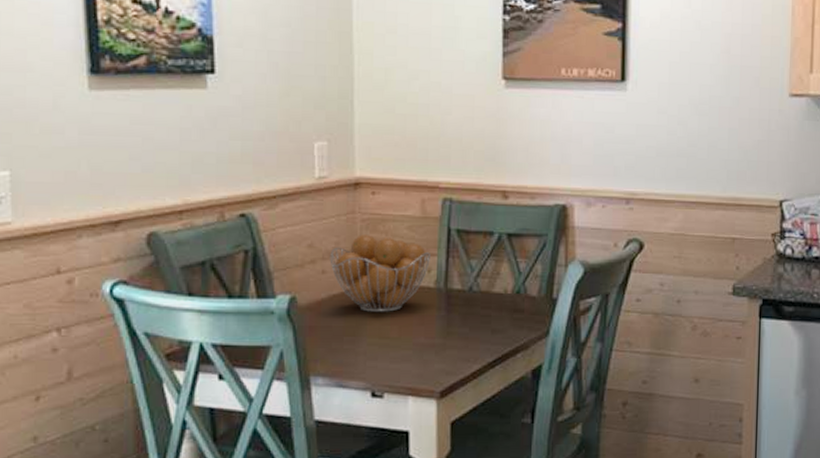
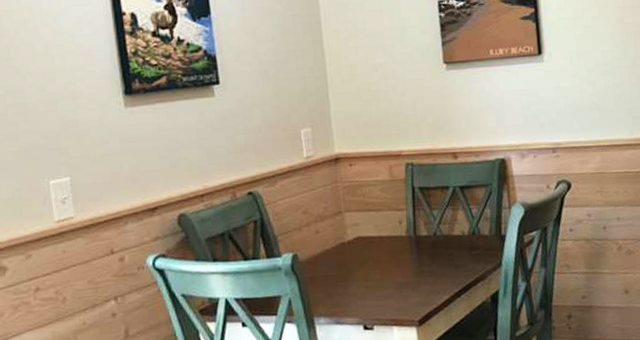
fruit basket: present [329,234,430,312] -> none [321,199,401,261]

